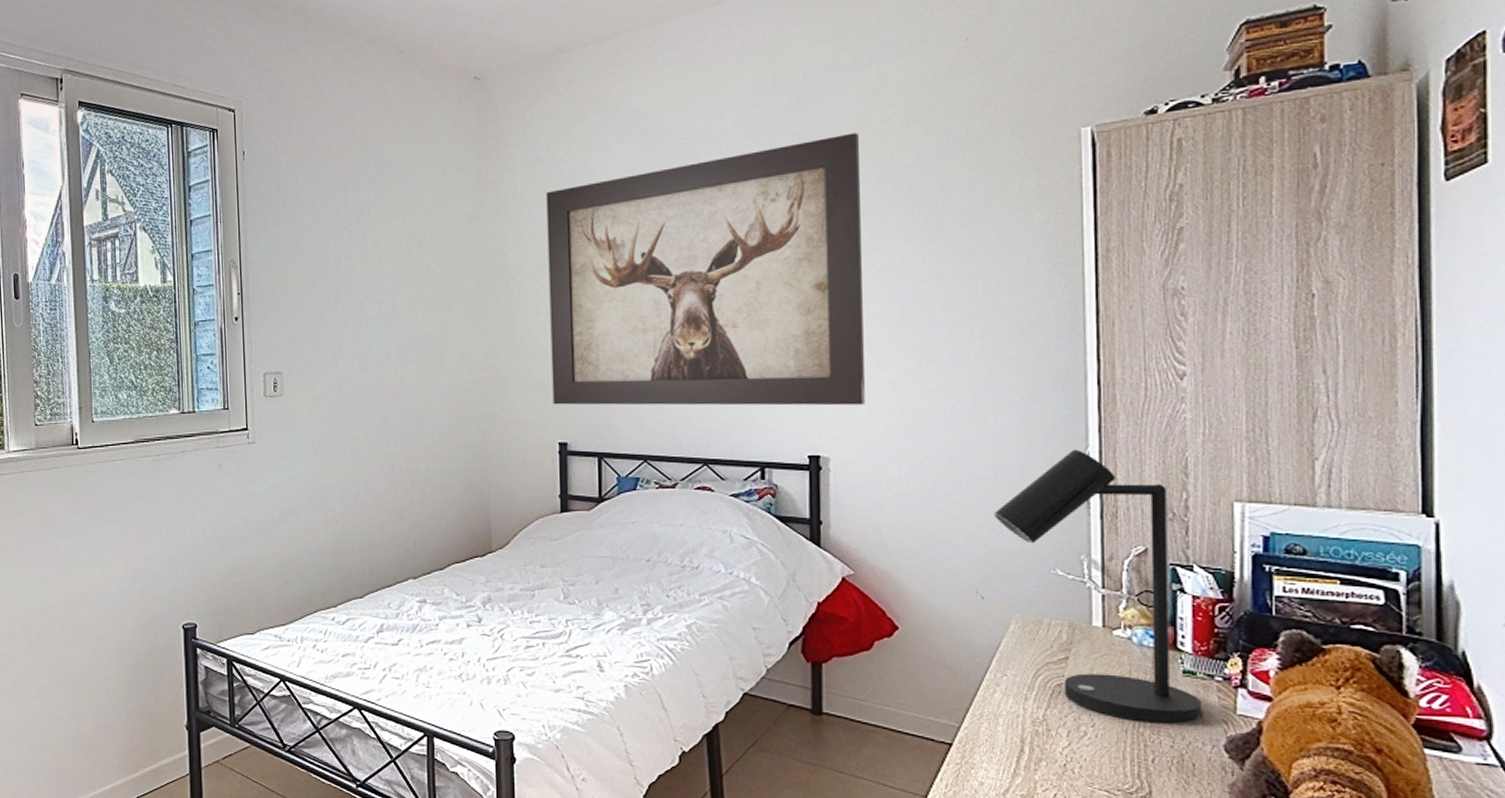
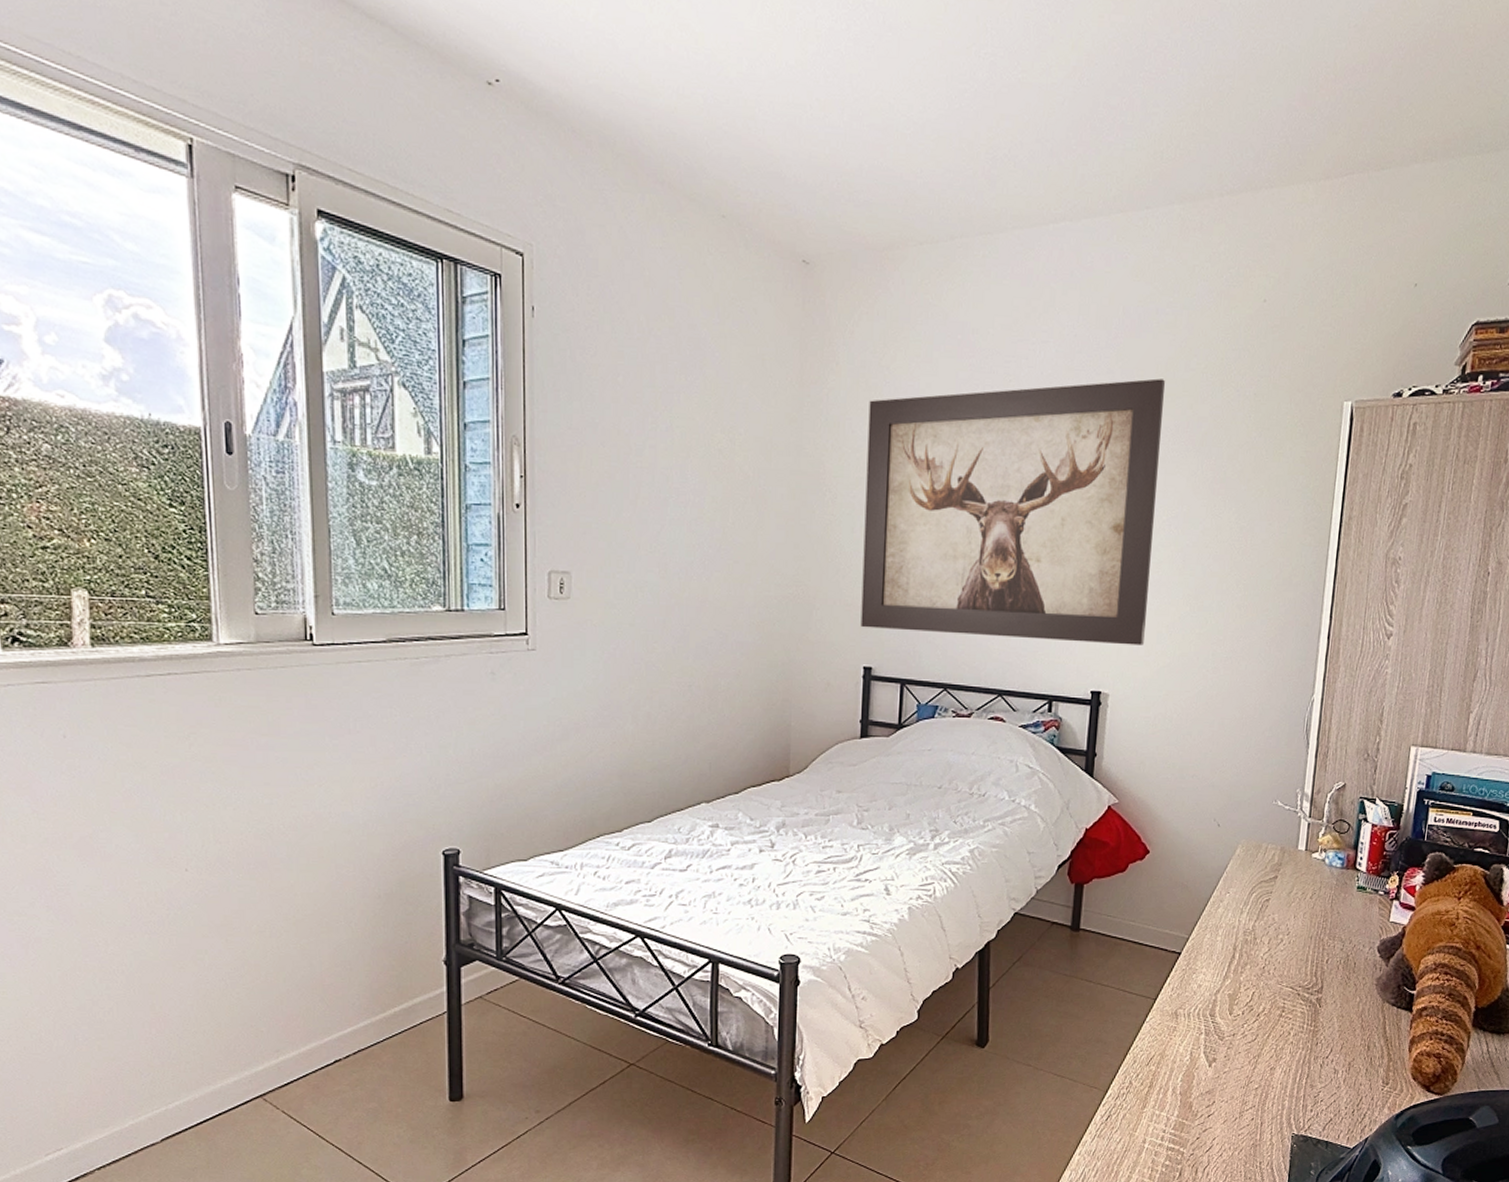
desk lamp: present [992,449,1202,725] -> none [1235,695,1367,932]

